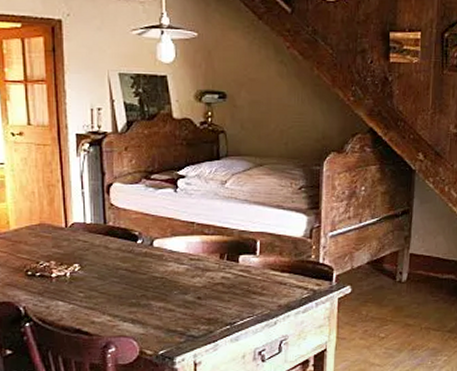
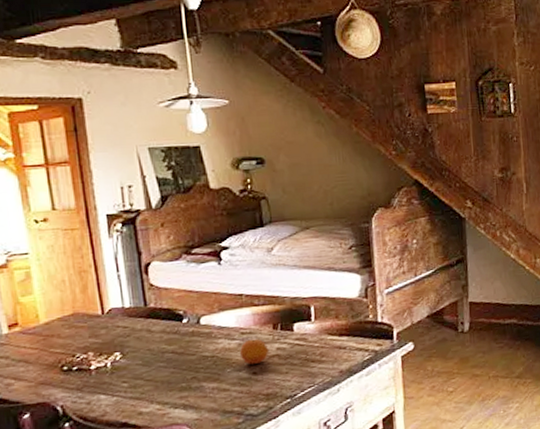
fruit: none [186,266,215,289] -> present [239,338,269,364]

